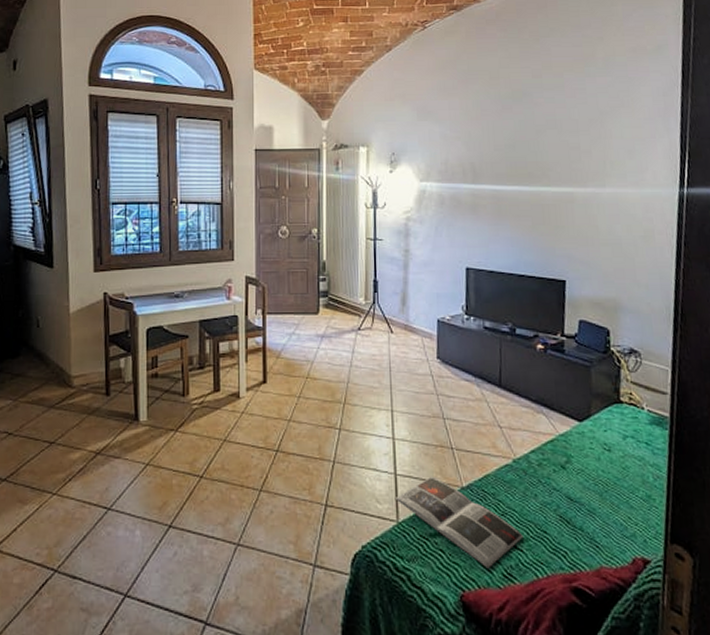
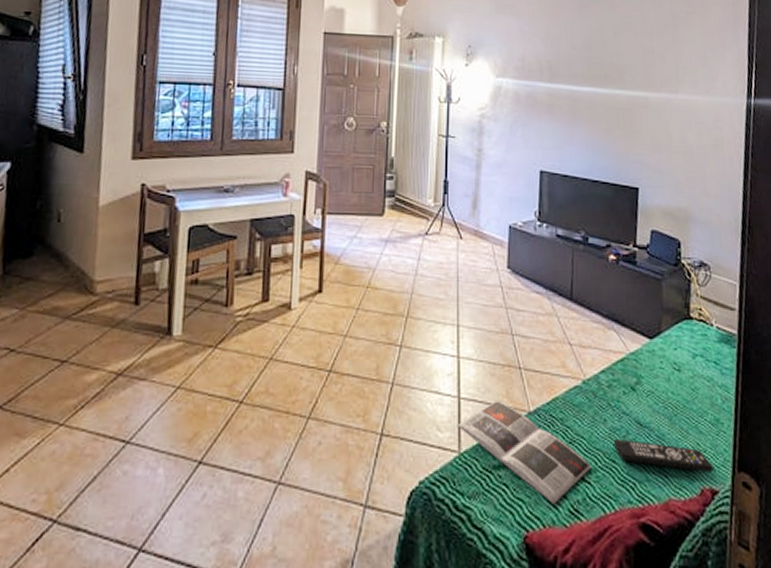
remote control: none [545,512,645,543] -> present [614,438,713,472]

